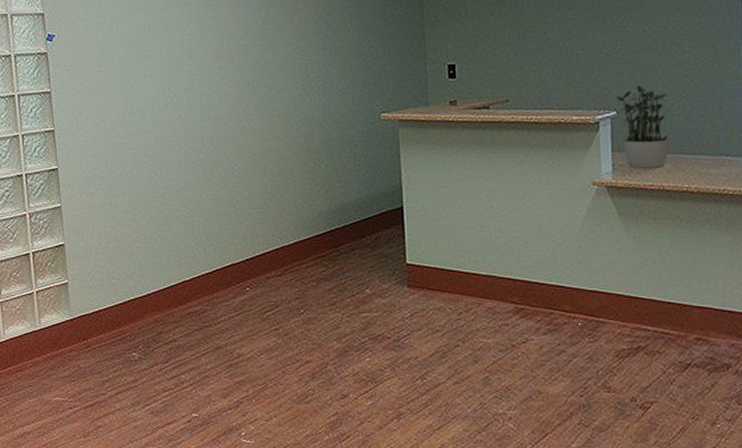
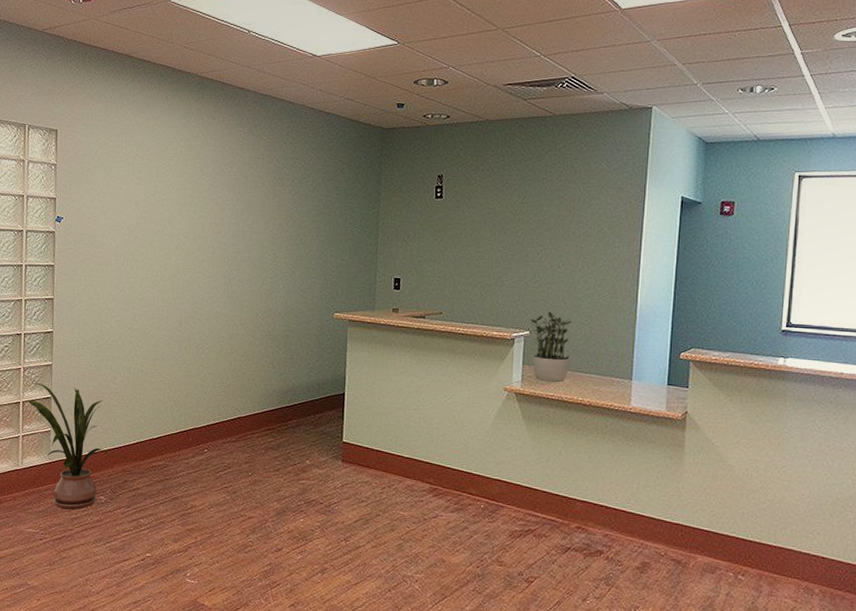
house plant: none [38,230,136,371] -> present [28,383,108,510]

